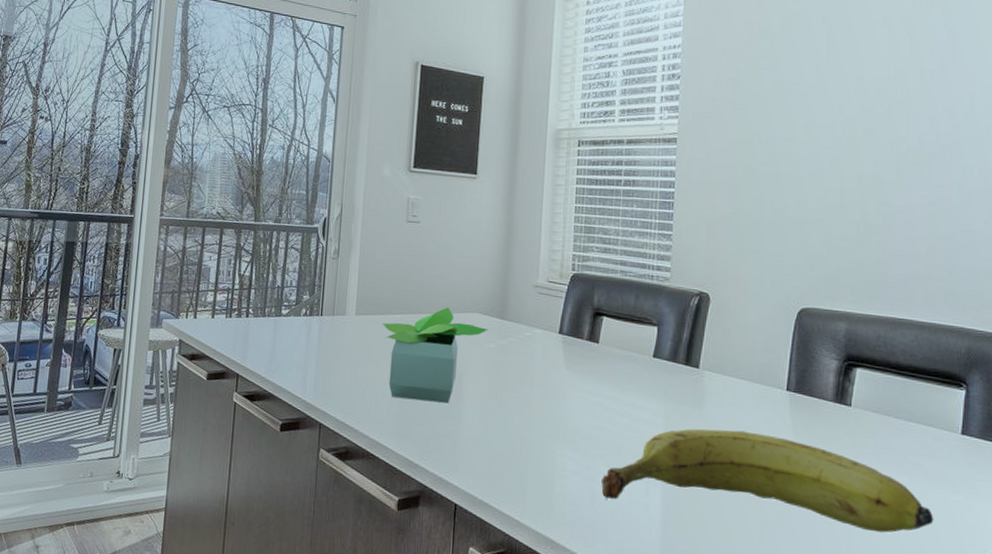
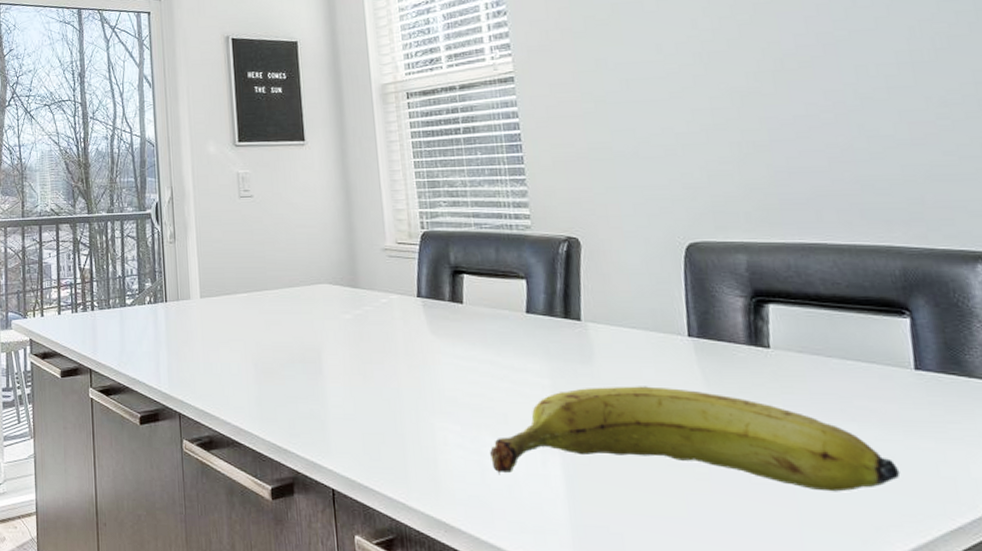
potted plant: present [383,307,488,403] -> none [229,281,341,382]

